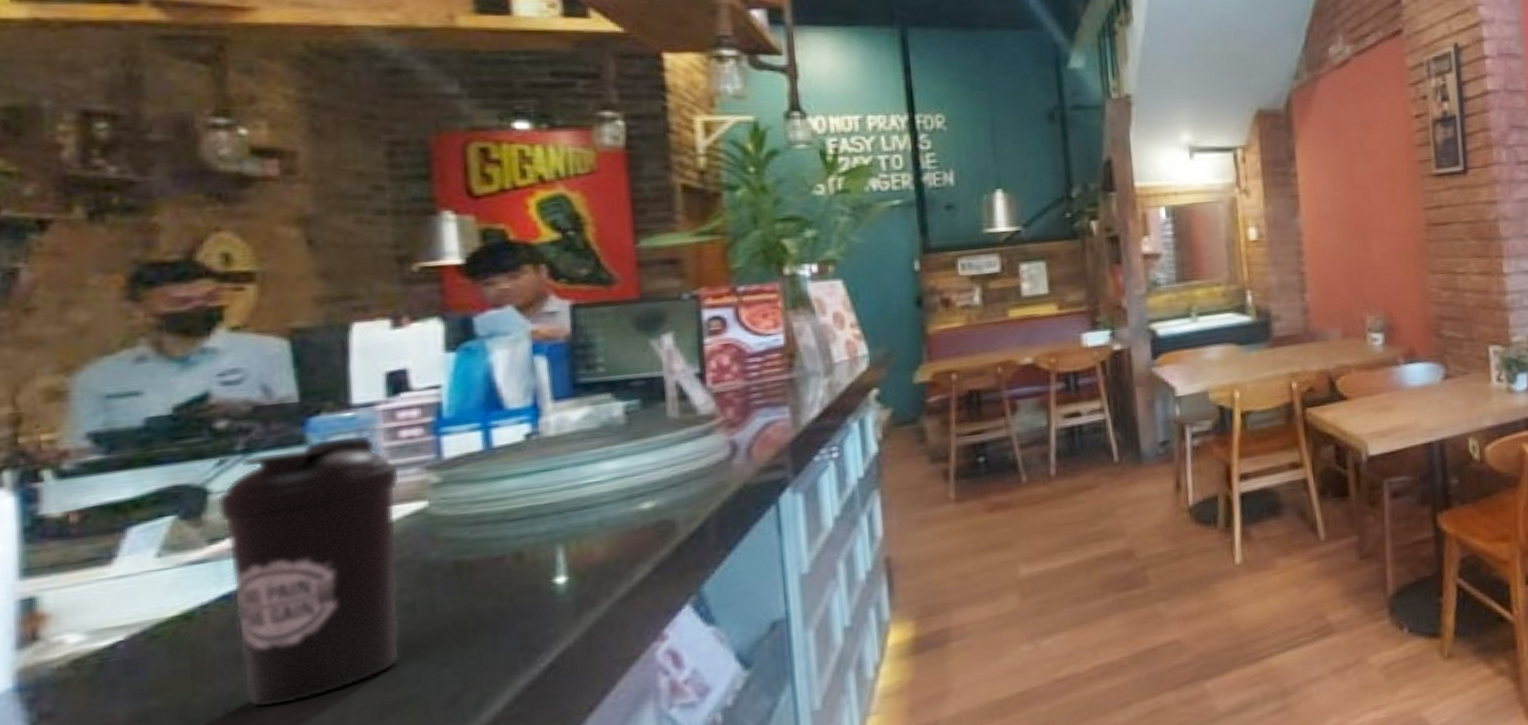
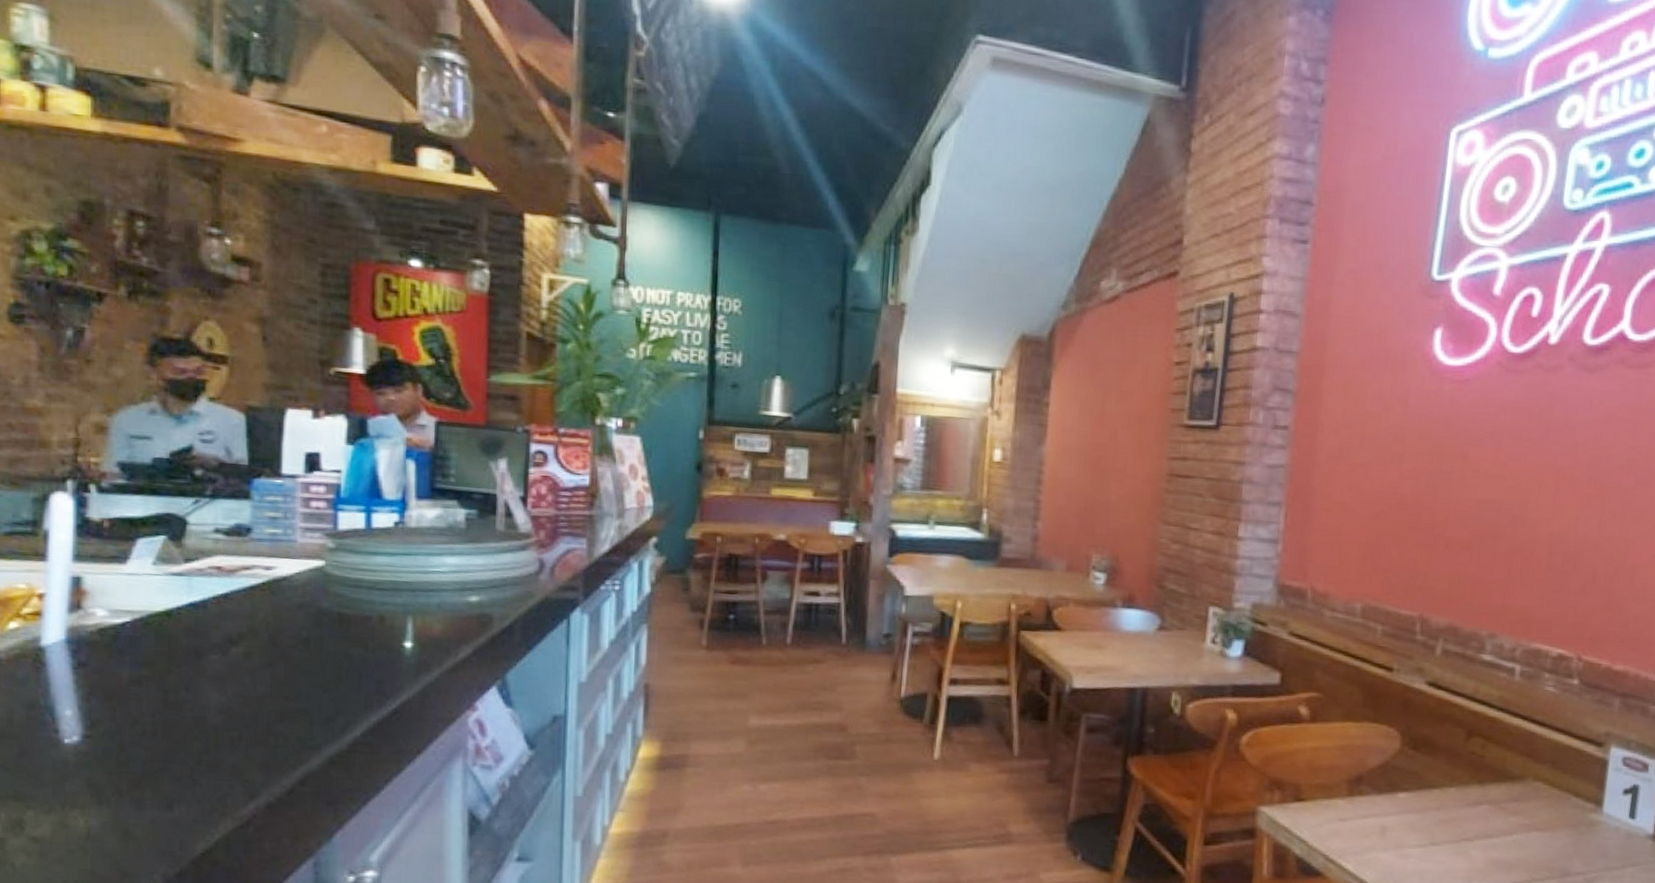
water bottle: present [216,435,401,708] -> none [191,497,308,695]

